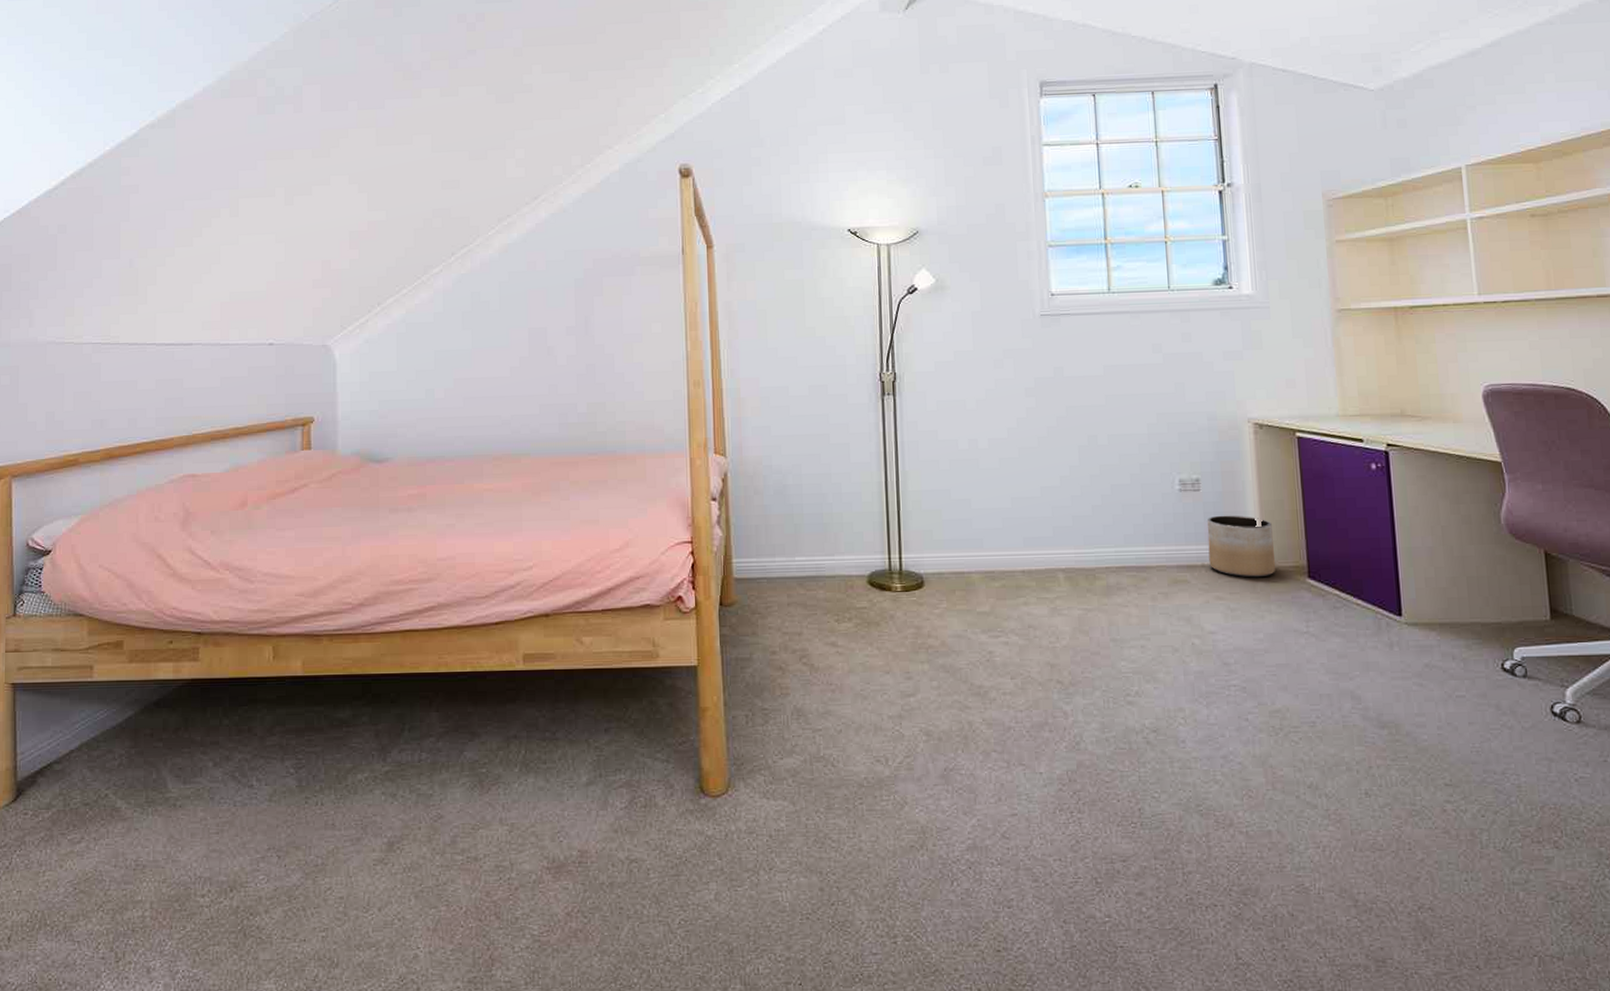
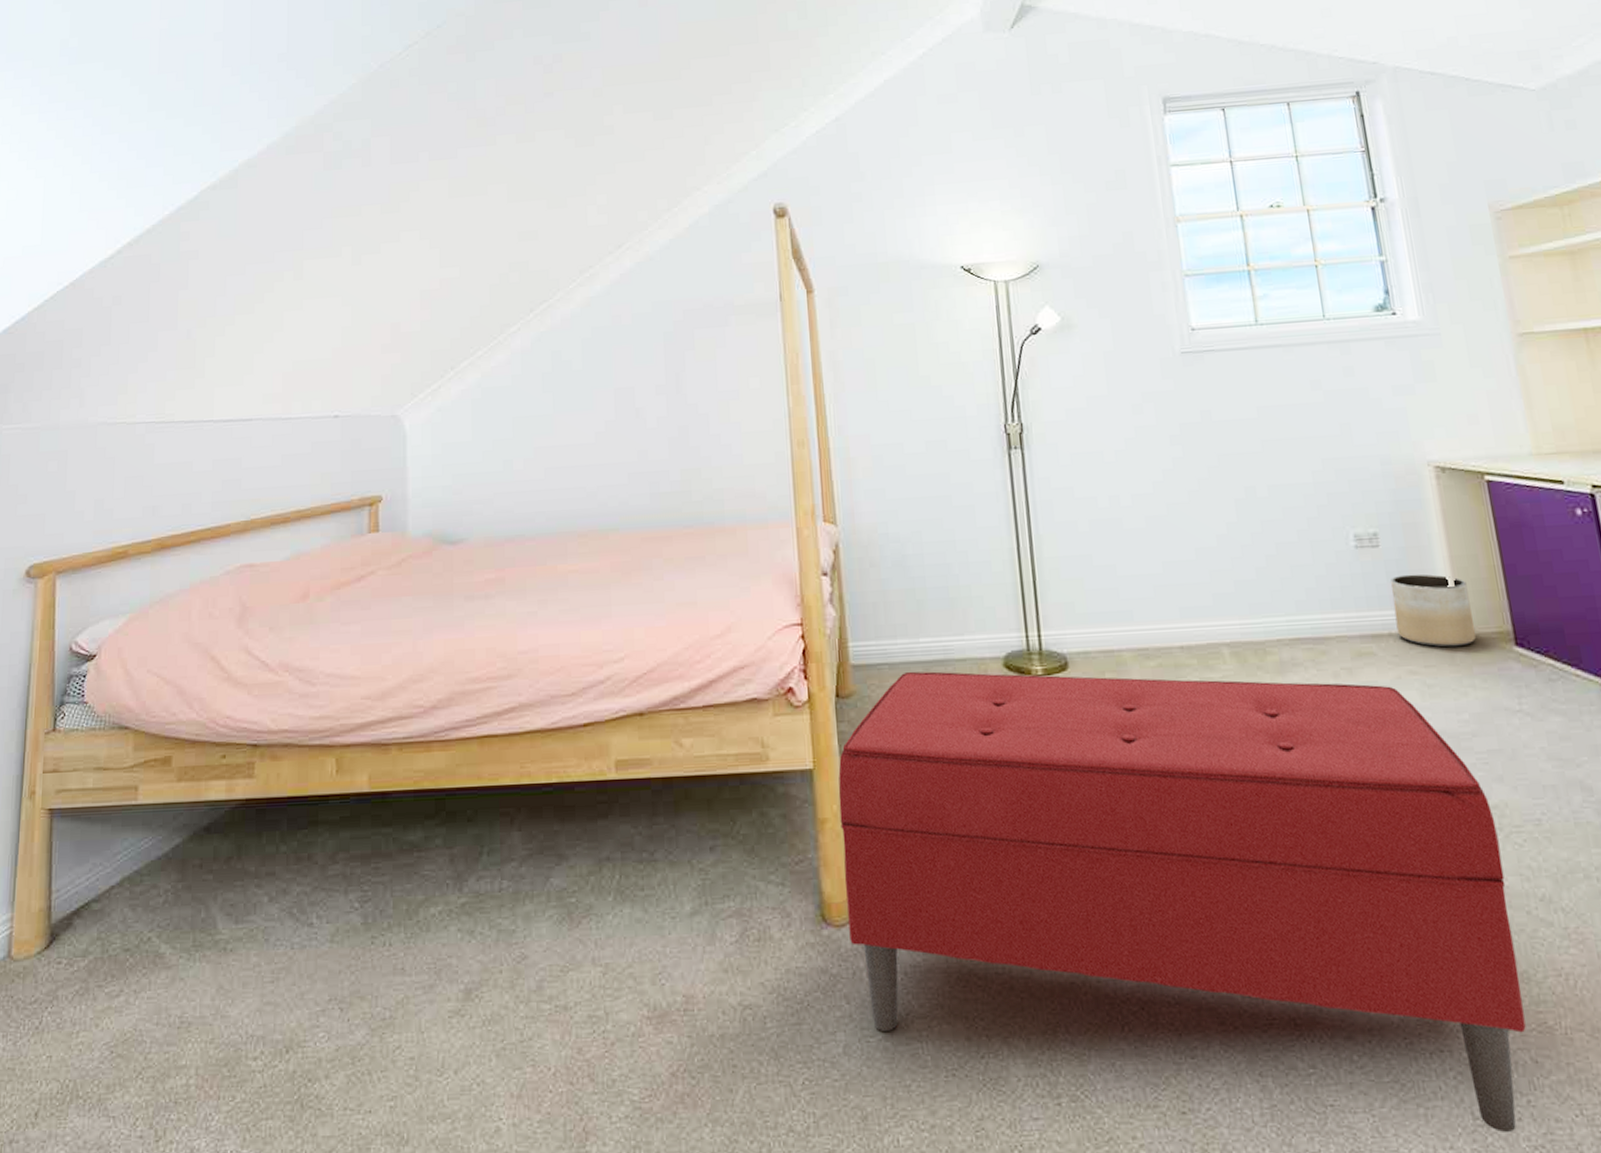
bench: none [719,586,1287,970] -> present [838,671,1526,1133]

